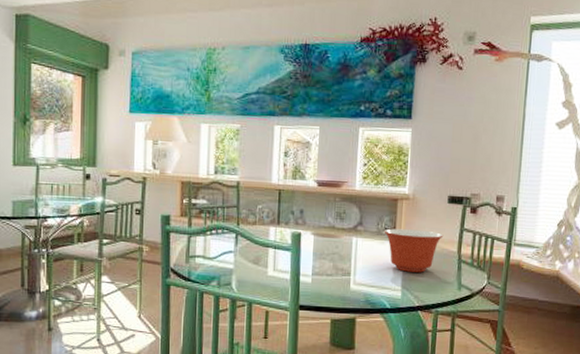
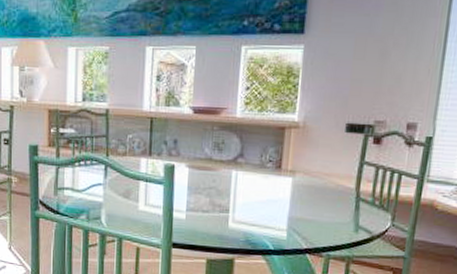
mixing bowl: present [384,228,444,273] -> none [268,161,339,211]

